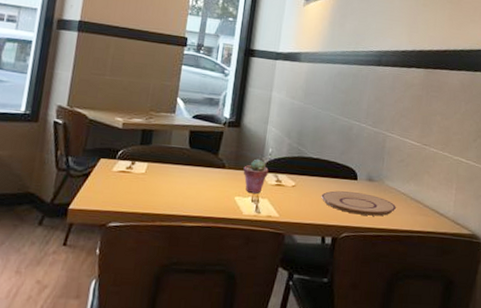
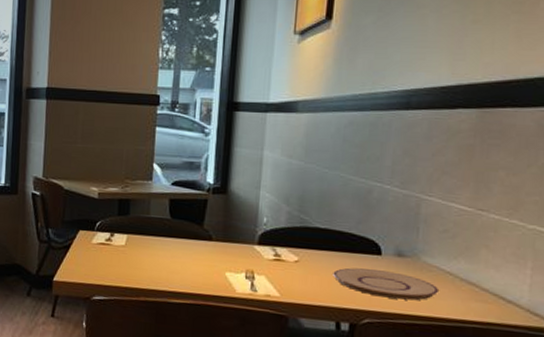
potted succulent: present [243,159,269,193] -> none [233,229,264,269]

